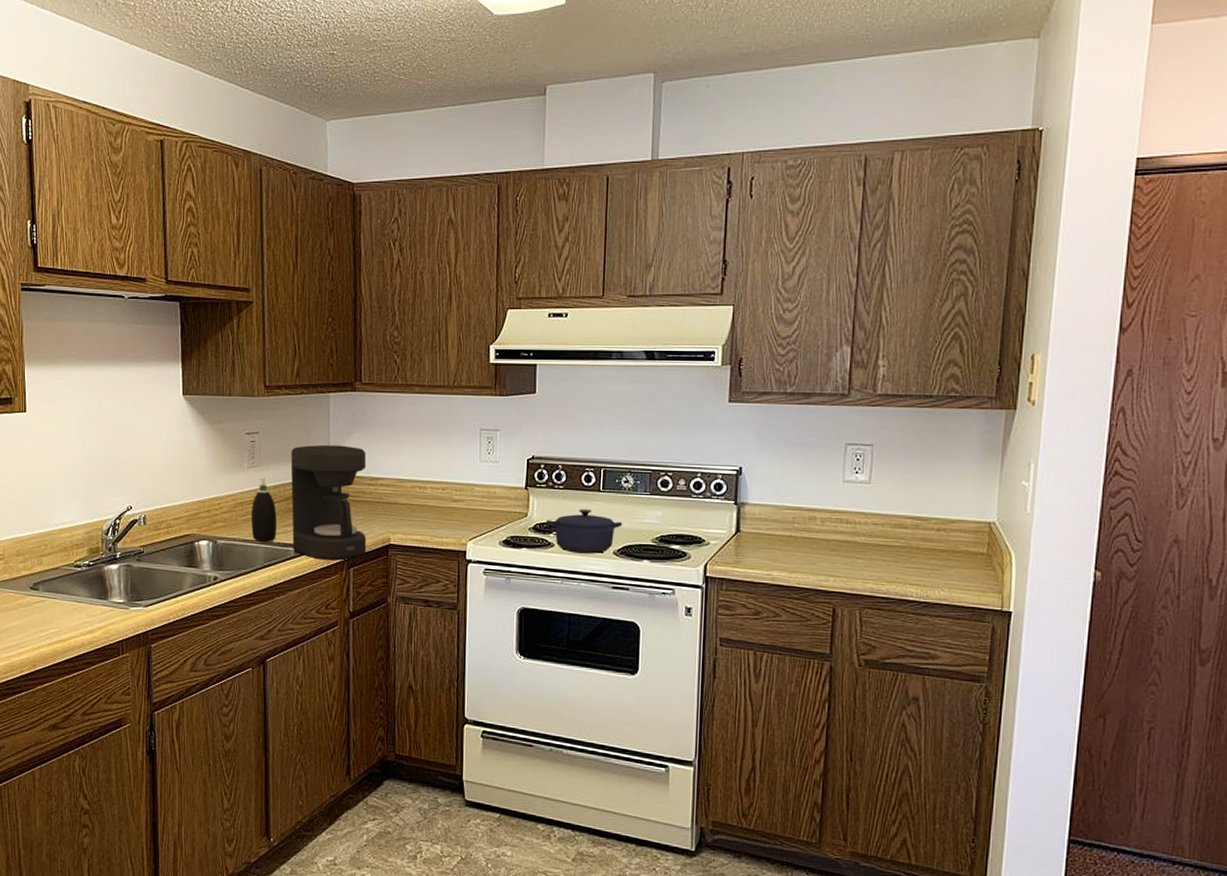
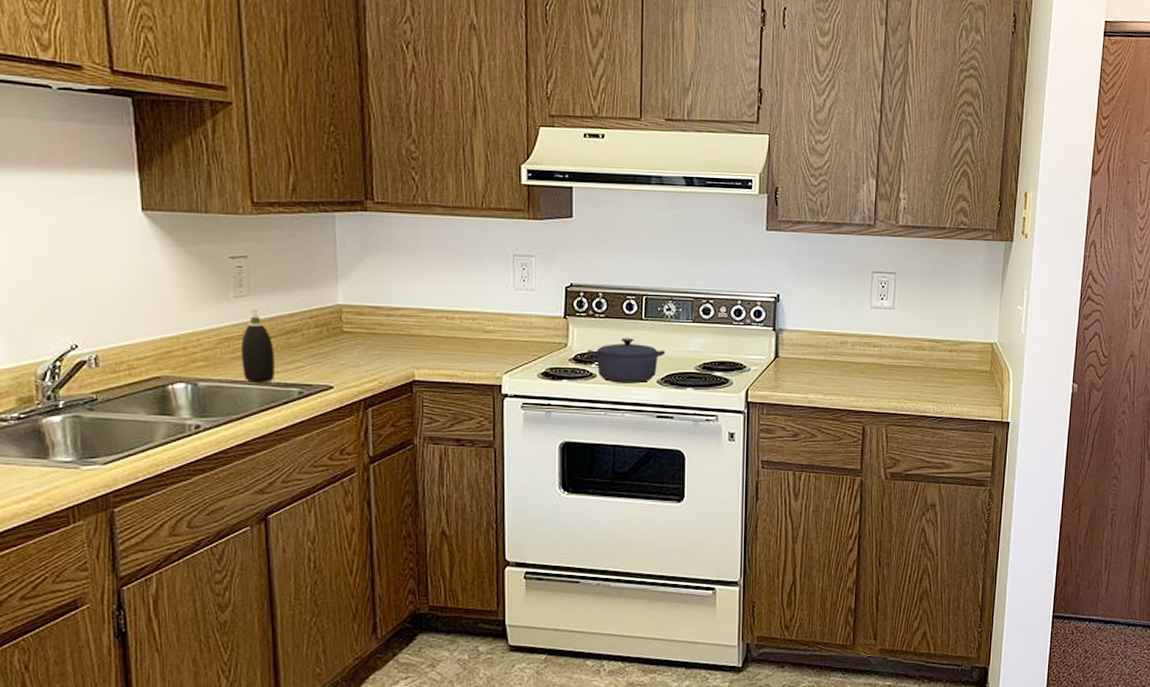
coffee maker: present [290,444,367,561] -> none [289,271,387,401]

